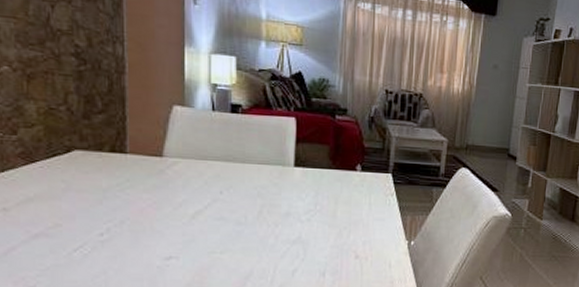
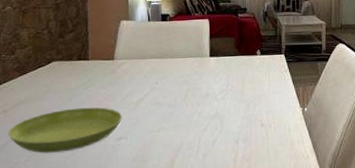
saucer: none [10,214,172,269] -> present [8,107,122,153]

